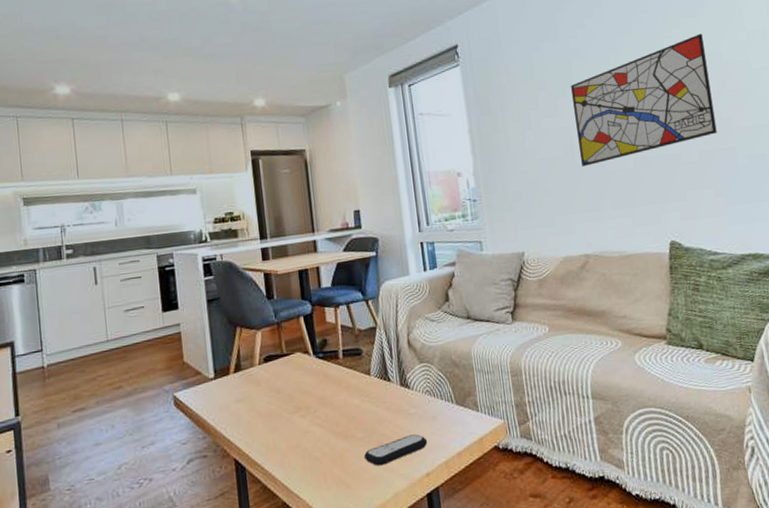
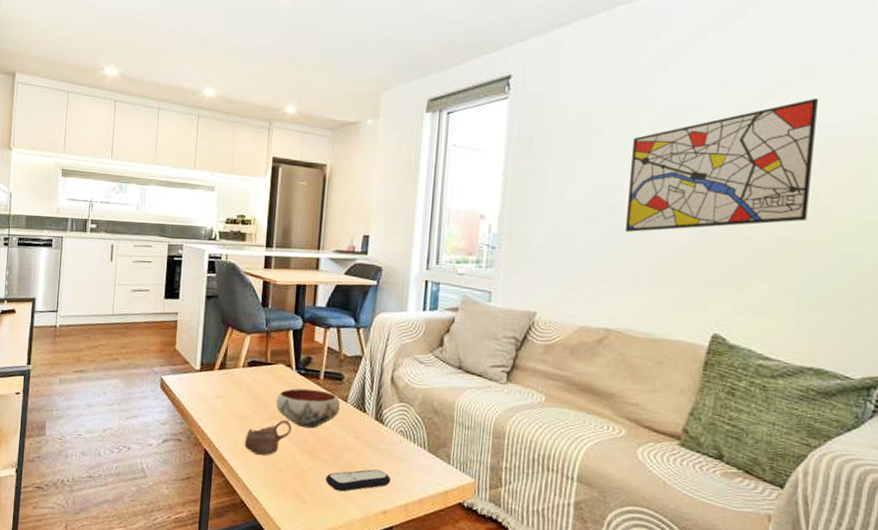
cup: none [274,407,321,451] -> present [244,419,292,456]
bowl: none [299,369,365,412] -> present [276,388,340,429]

